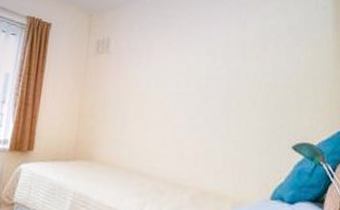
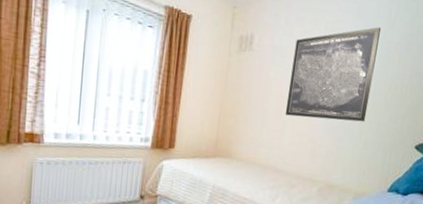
wall art: none [146,28,233,121] -> present [285,27,381,122]

